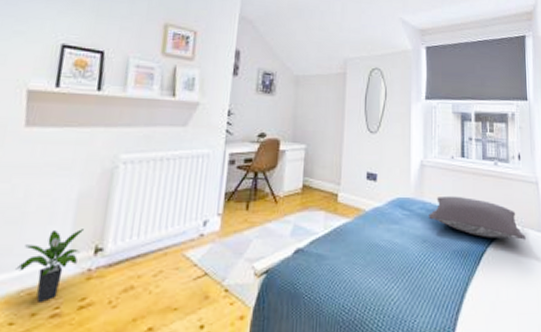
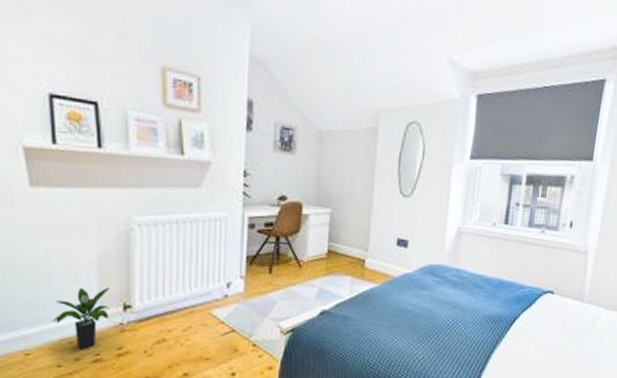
pillow: present [429,195,527,240] -> none [461,263,565,308]

